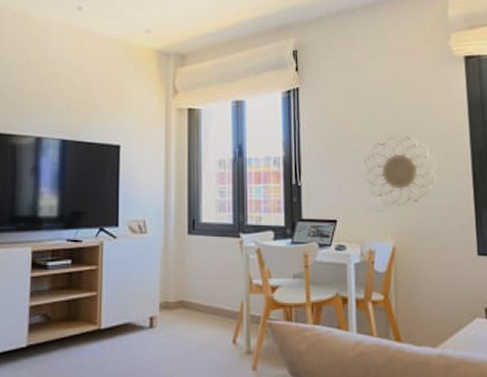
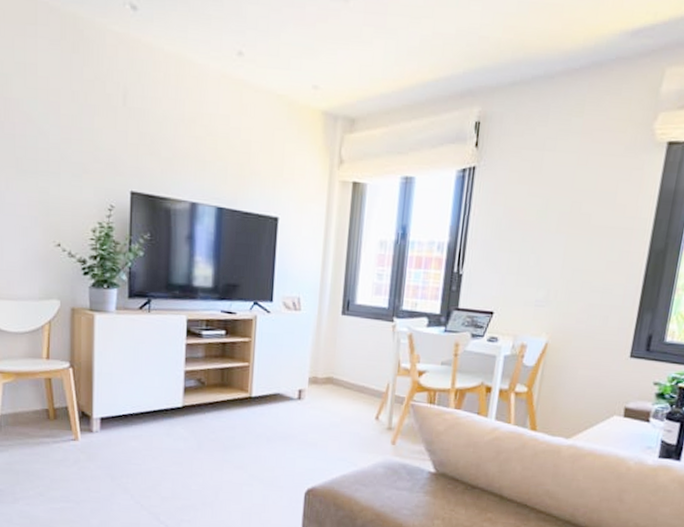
decorative wall piece: present [365,135,436,206] -> none [531,227,609,303]

